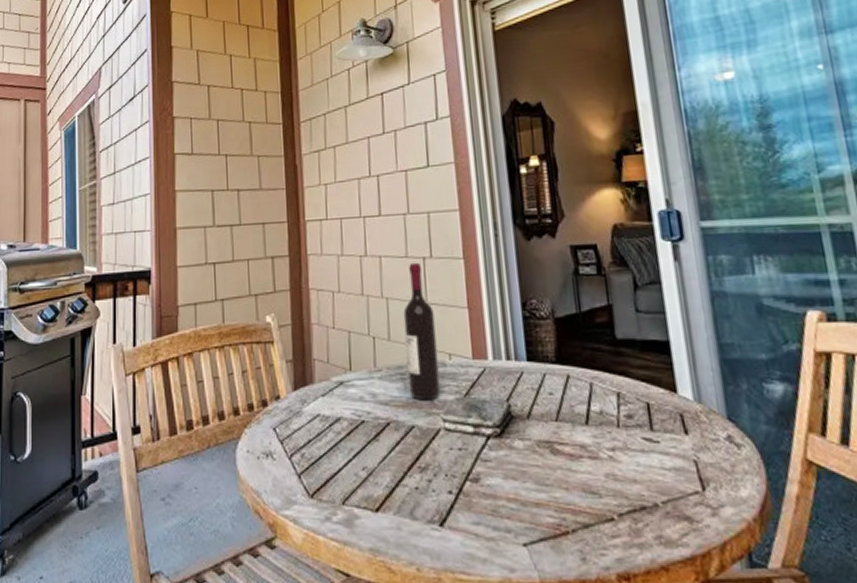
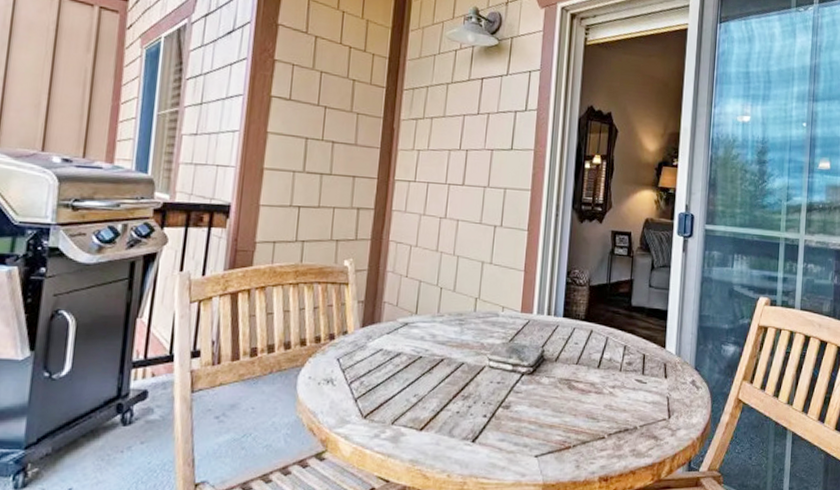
wine bottle: present [403,262,441,401] -> none [464,228,496,343]

